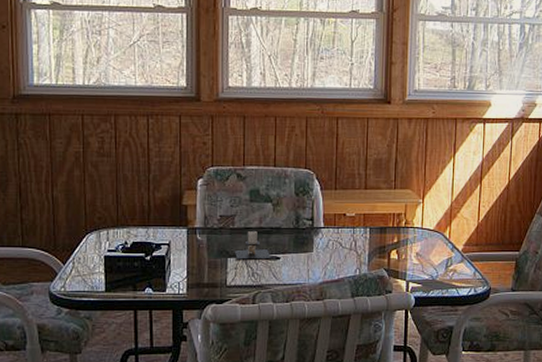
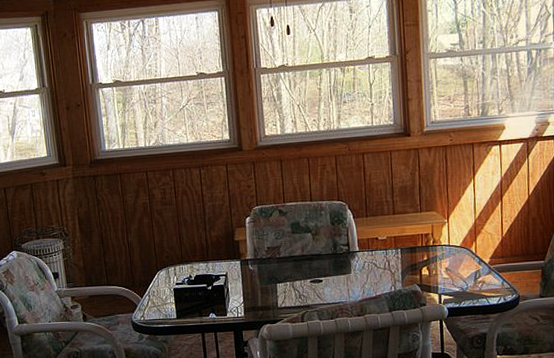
candle: present [235,231,271,260] -> none [283,259,315,284]

